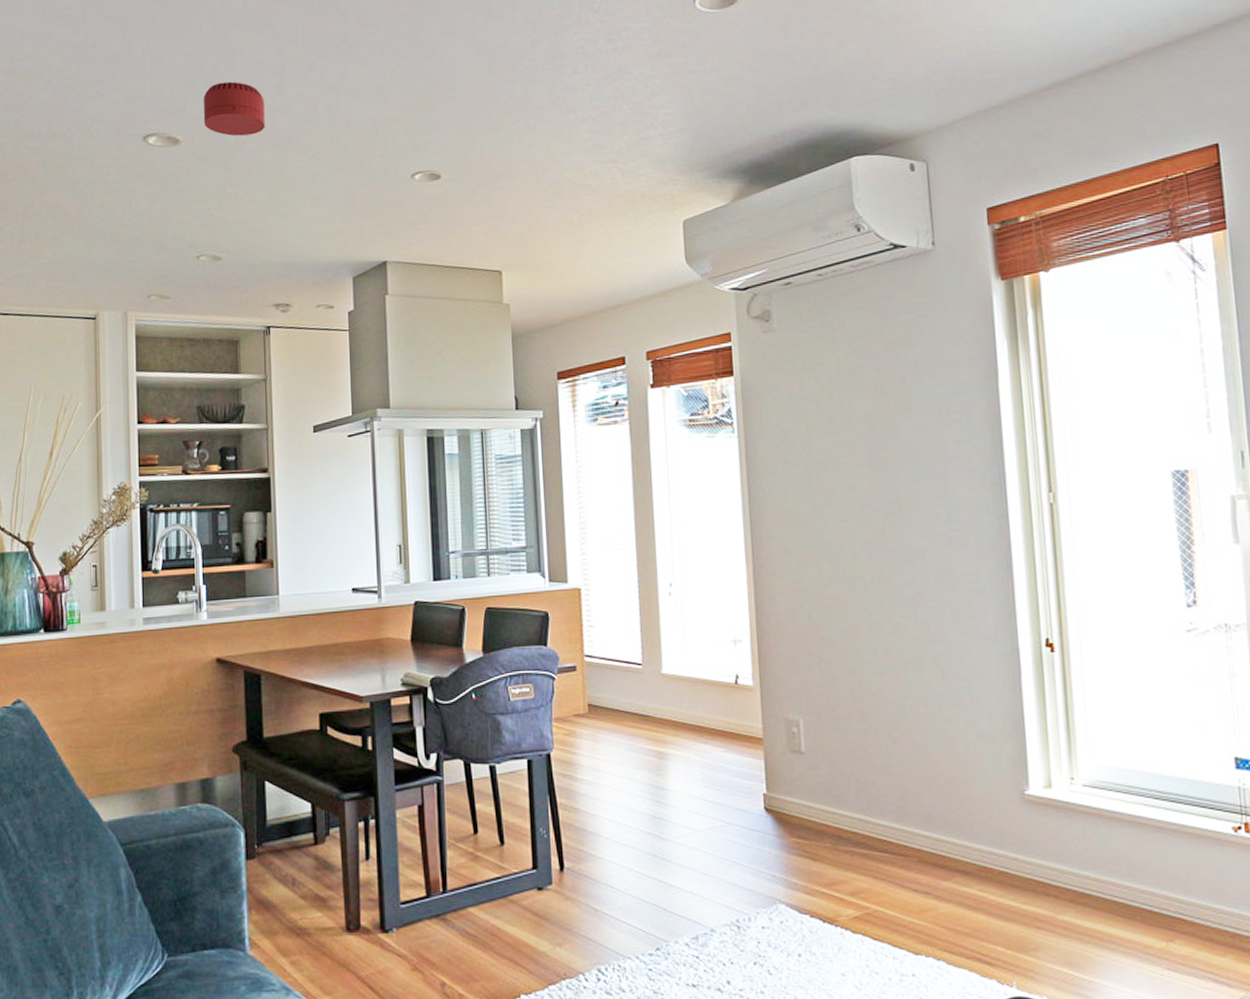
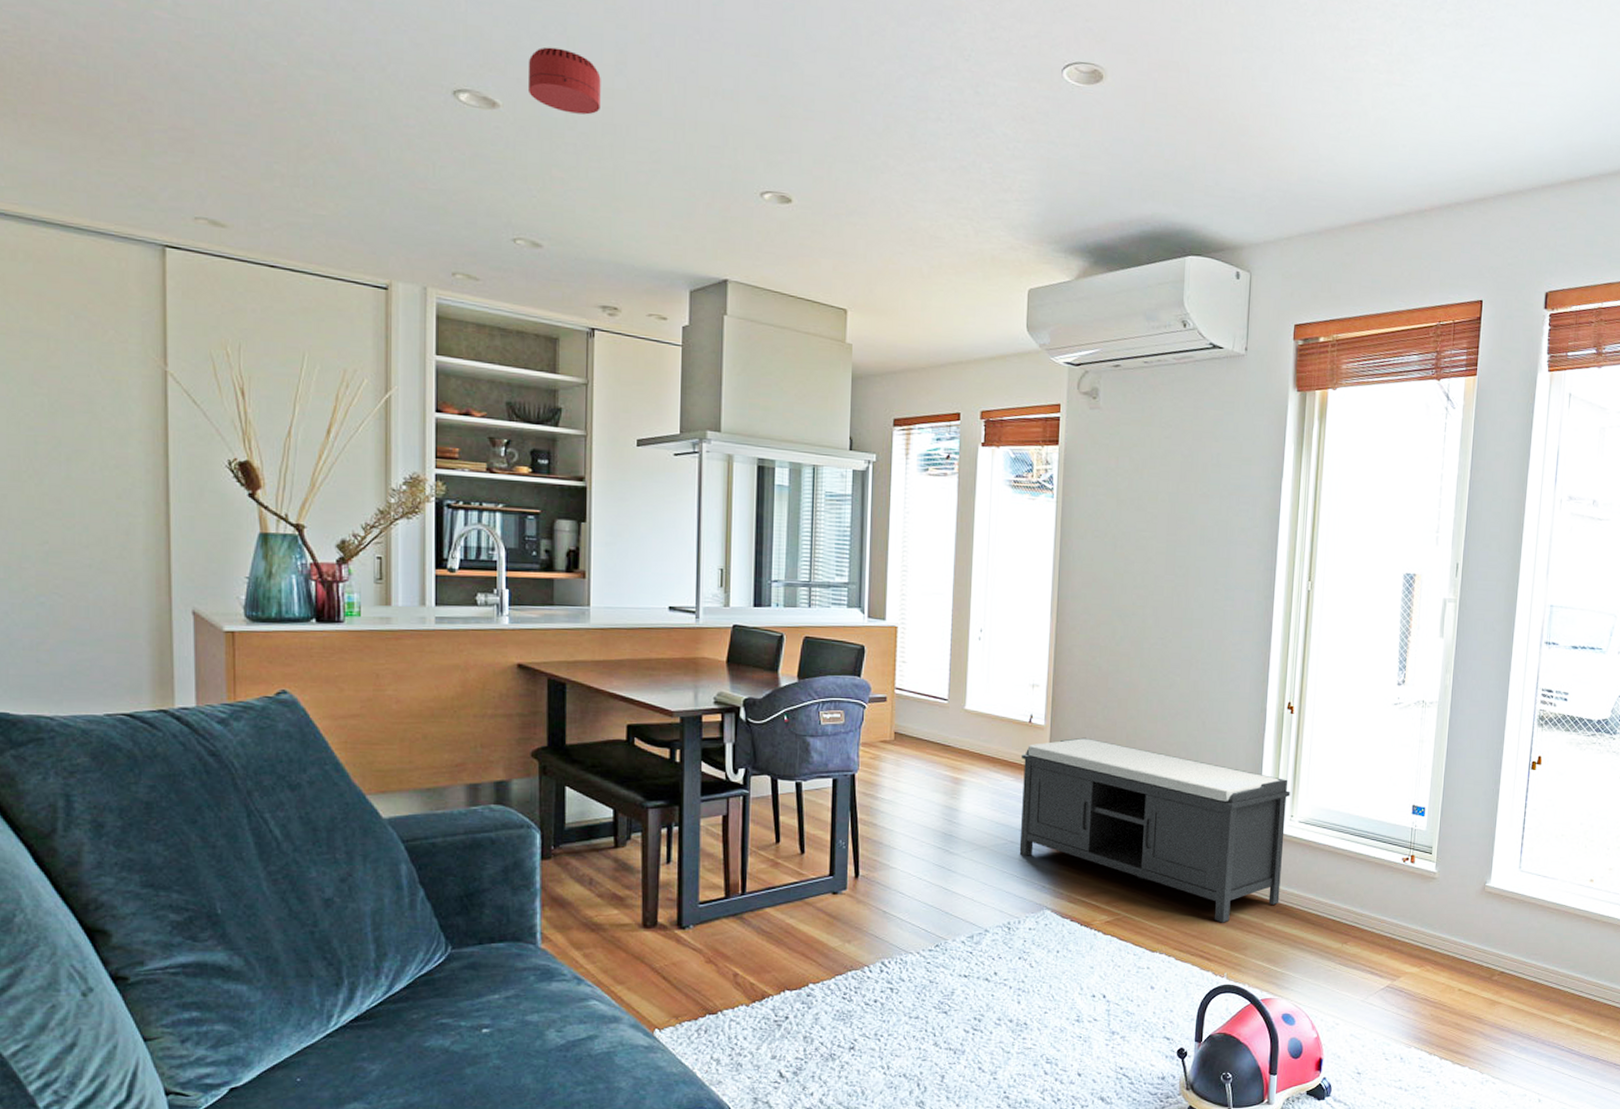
bench: none [731,697,1072,917] -> present [1019,737,1290,923]

